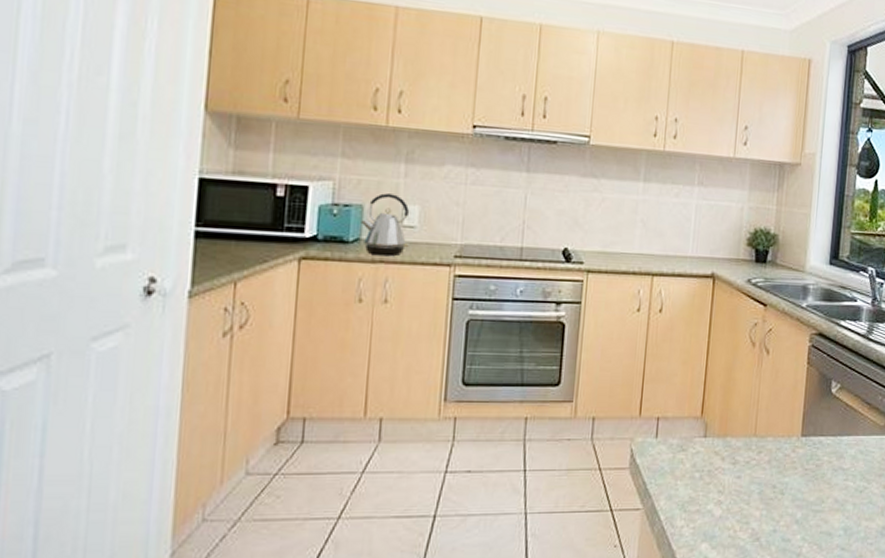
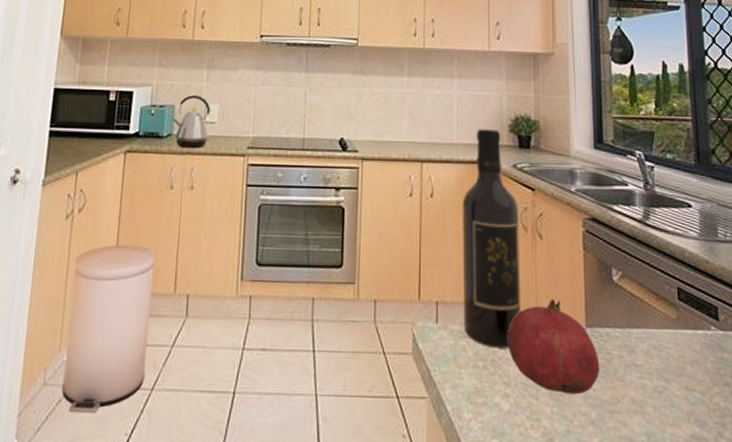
pedal bin: none [226,365,340,548] -> present [62,244,155,414]
wine bottle: none [683,241,749,460] -> present [462,129,522,349]
fruit: none [725,411,810,498] -> present [507,299,600,395]

